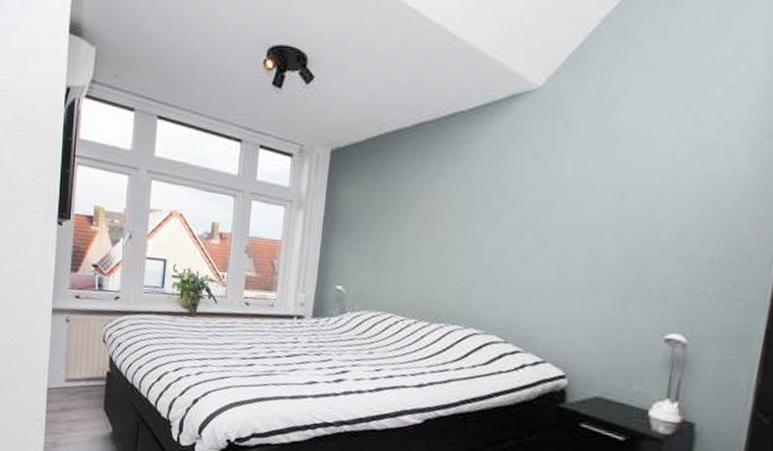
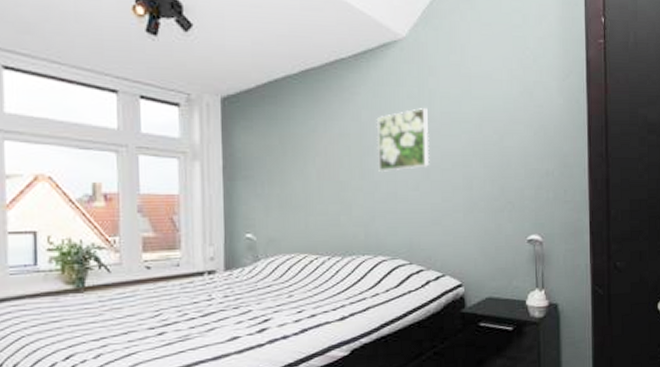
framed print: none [484,170,556,239] -> present [376,108,430,173]

